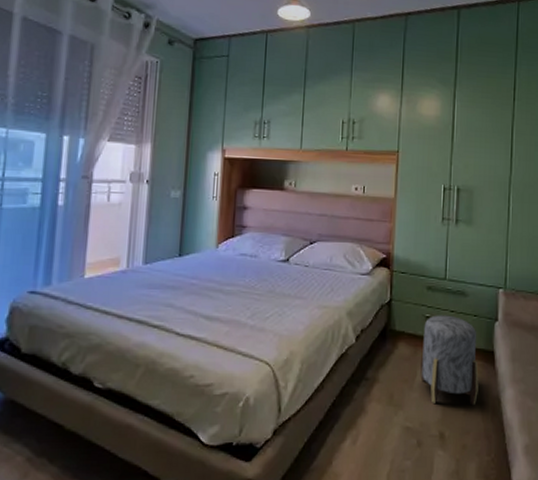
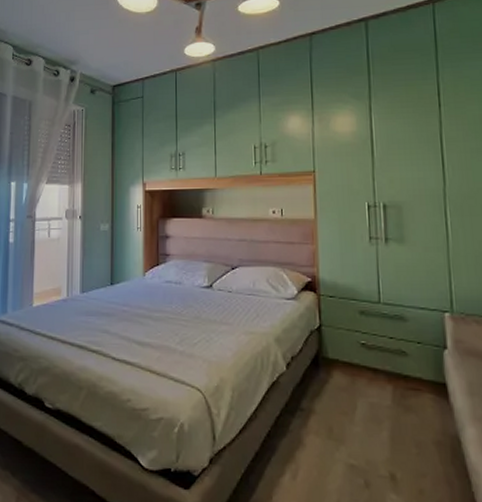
stool: present [420,315,479,406] -> none [360,341,432,445]

